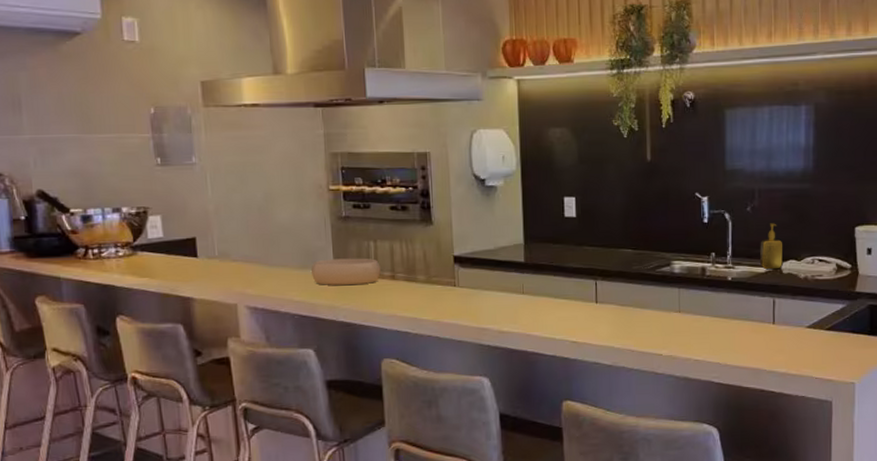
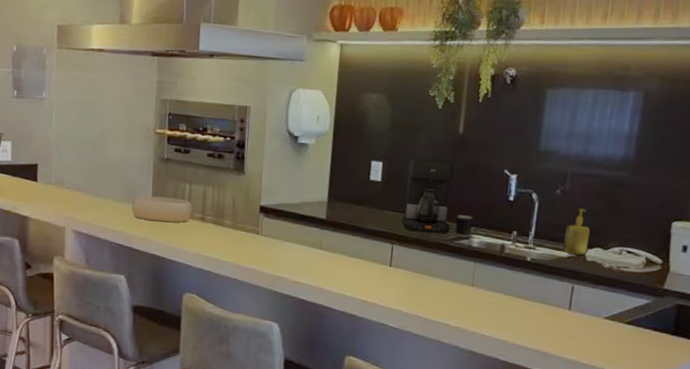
coffee maker: none [602,188,650,265] -> present [401,157,455,233]
mug: none [654,242,677,265] -> present [455,215,478,238]

